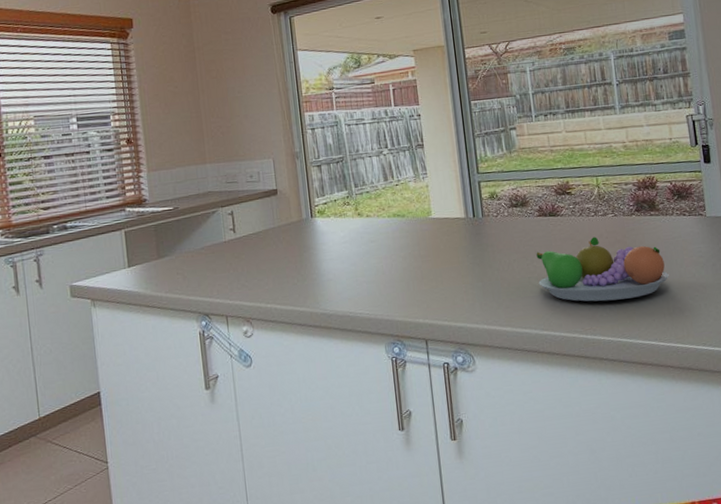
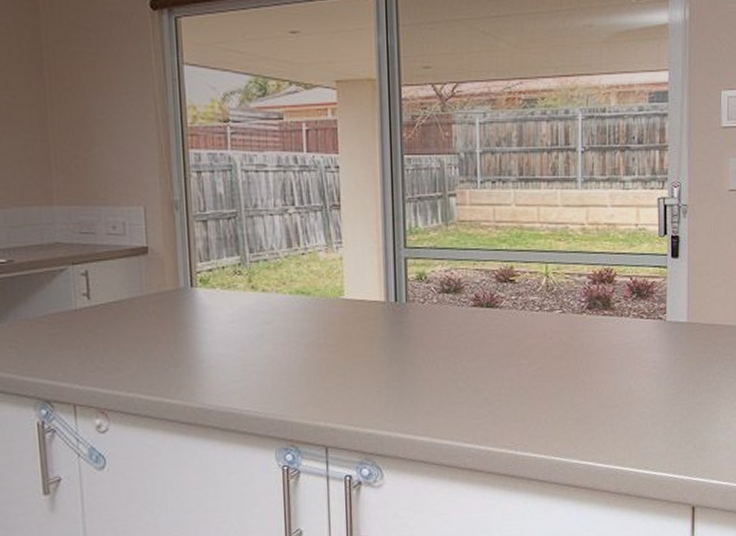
fruit bowl: present [536,237,669,302] -> none [466,336,617,413]

